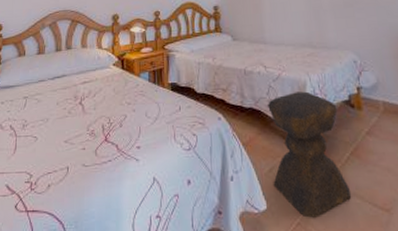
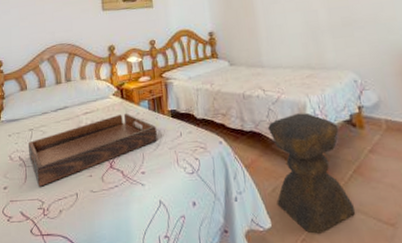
serving tray: none [20,84,155,159] -> present [27,113,157,187]

